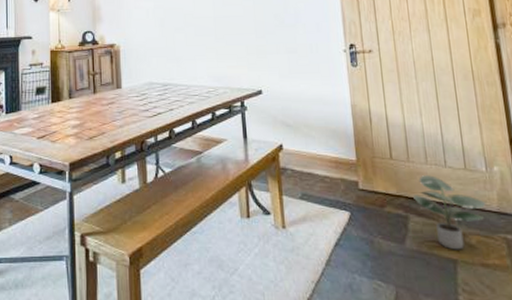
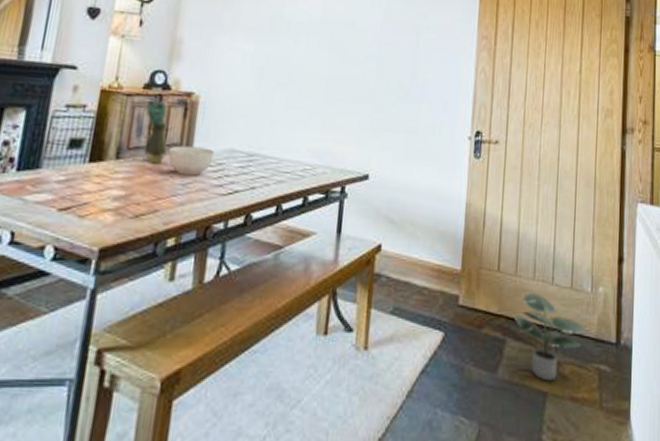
vase: none [83,52,103,99] -> present [143,98,169,164]
bowl: none [104,83,138,105] -> present [168,145,214,176]

